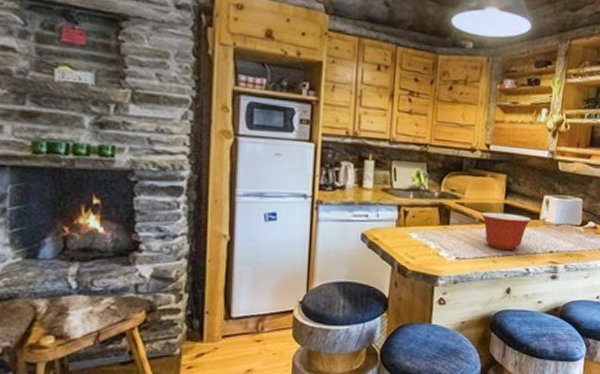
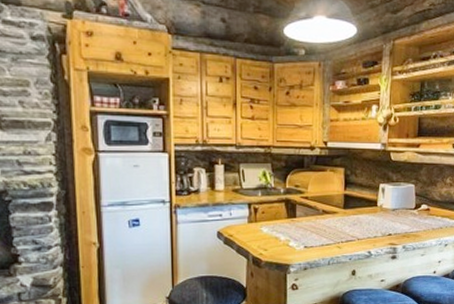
mixing bowl: present [481,212,532,251] -> none [324,203,370,237]

